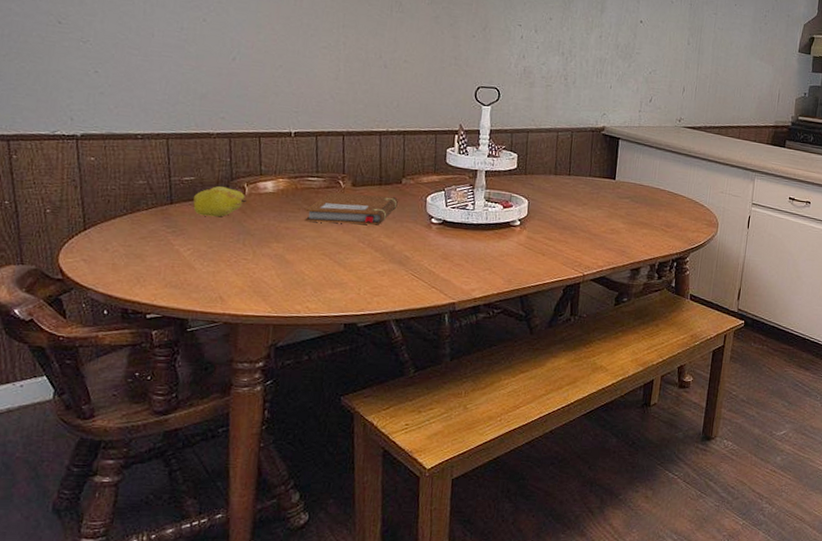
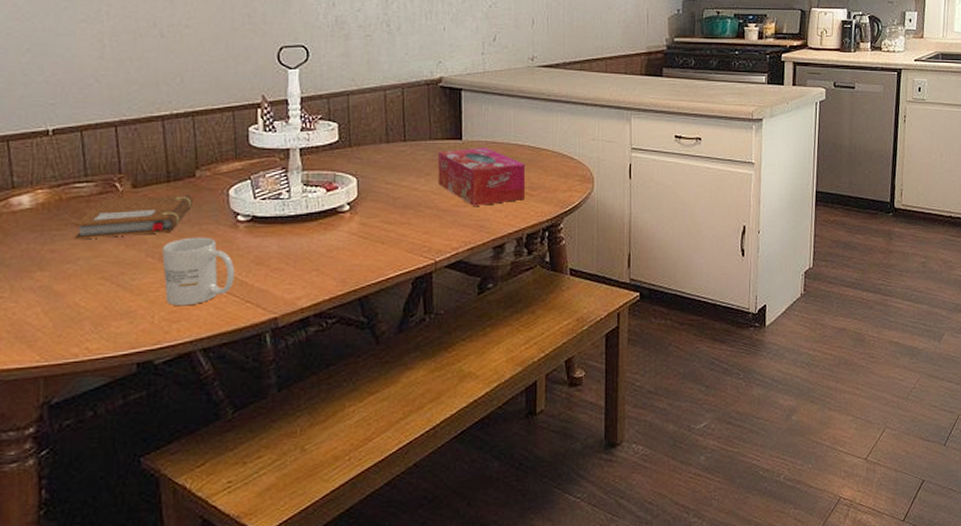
mug: none [370,231,426,285] -> present [162,237,235,306]
tissue box: none [592,186,664,235] -> present [438,147,525,206]

